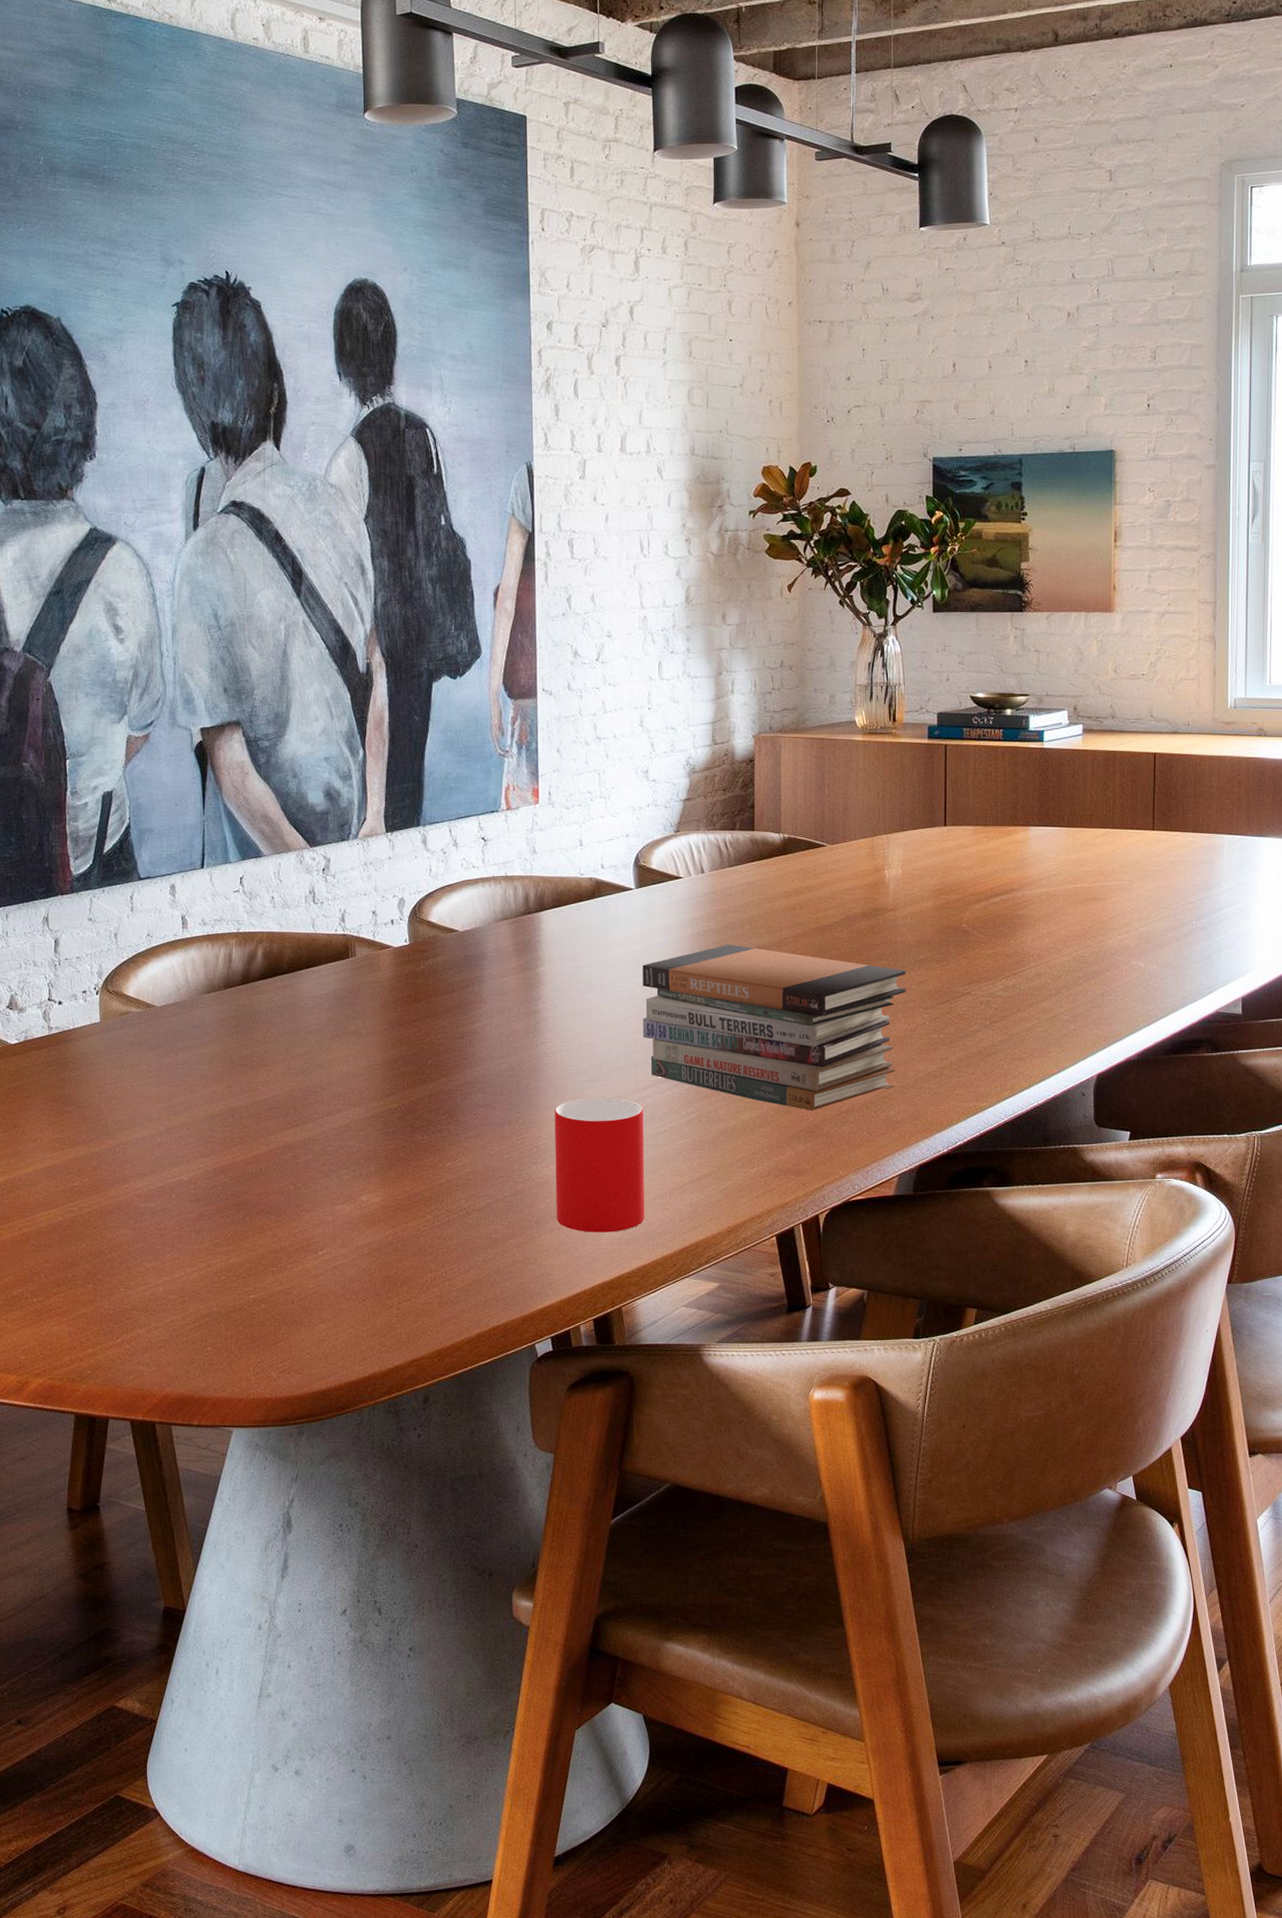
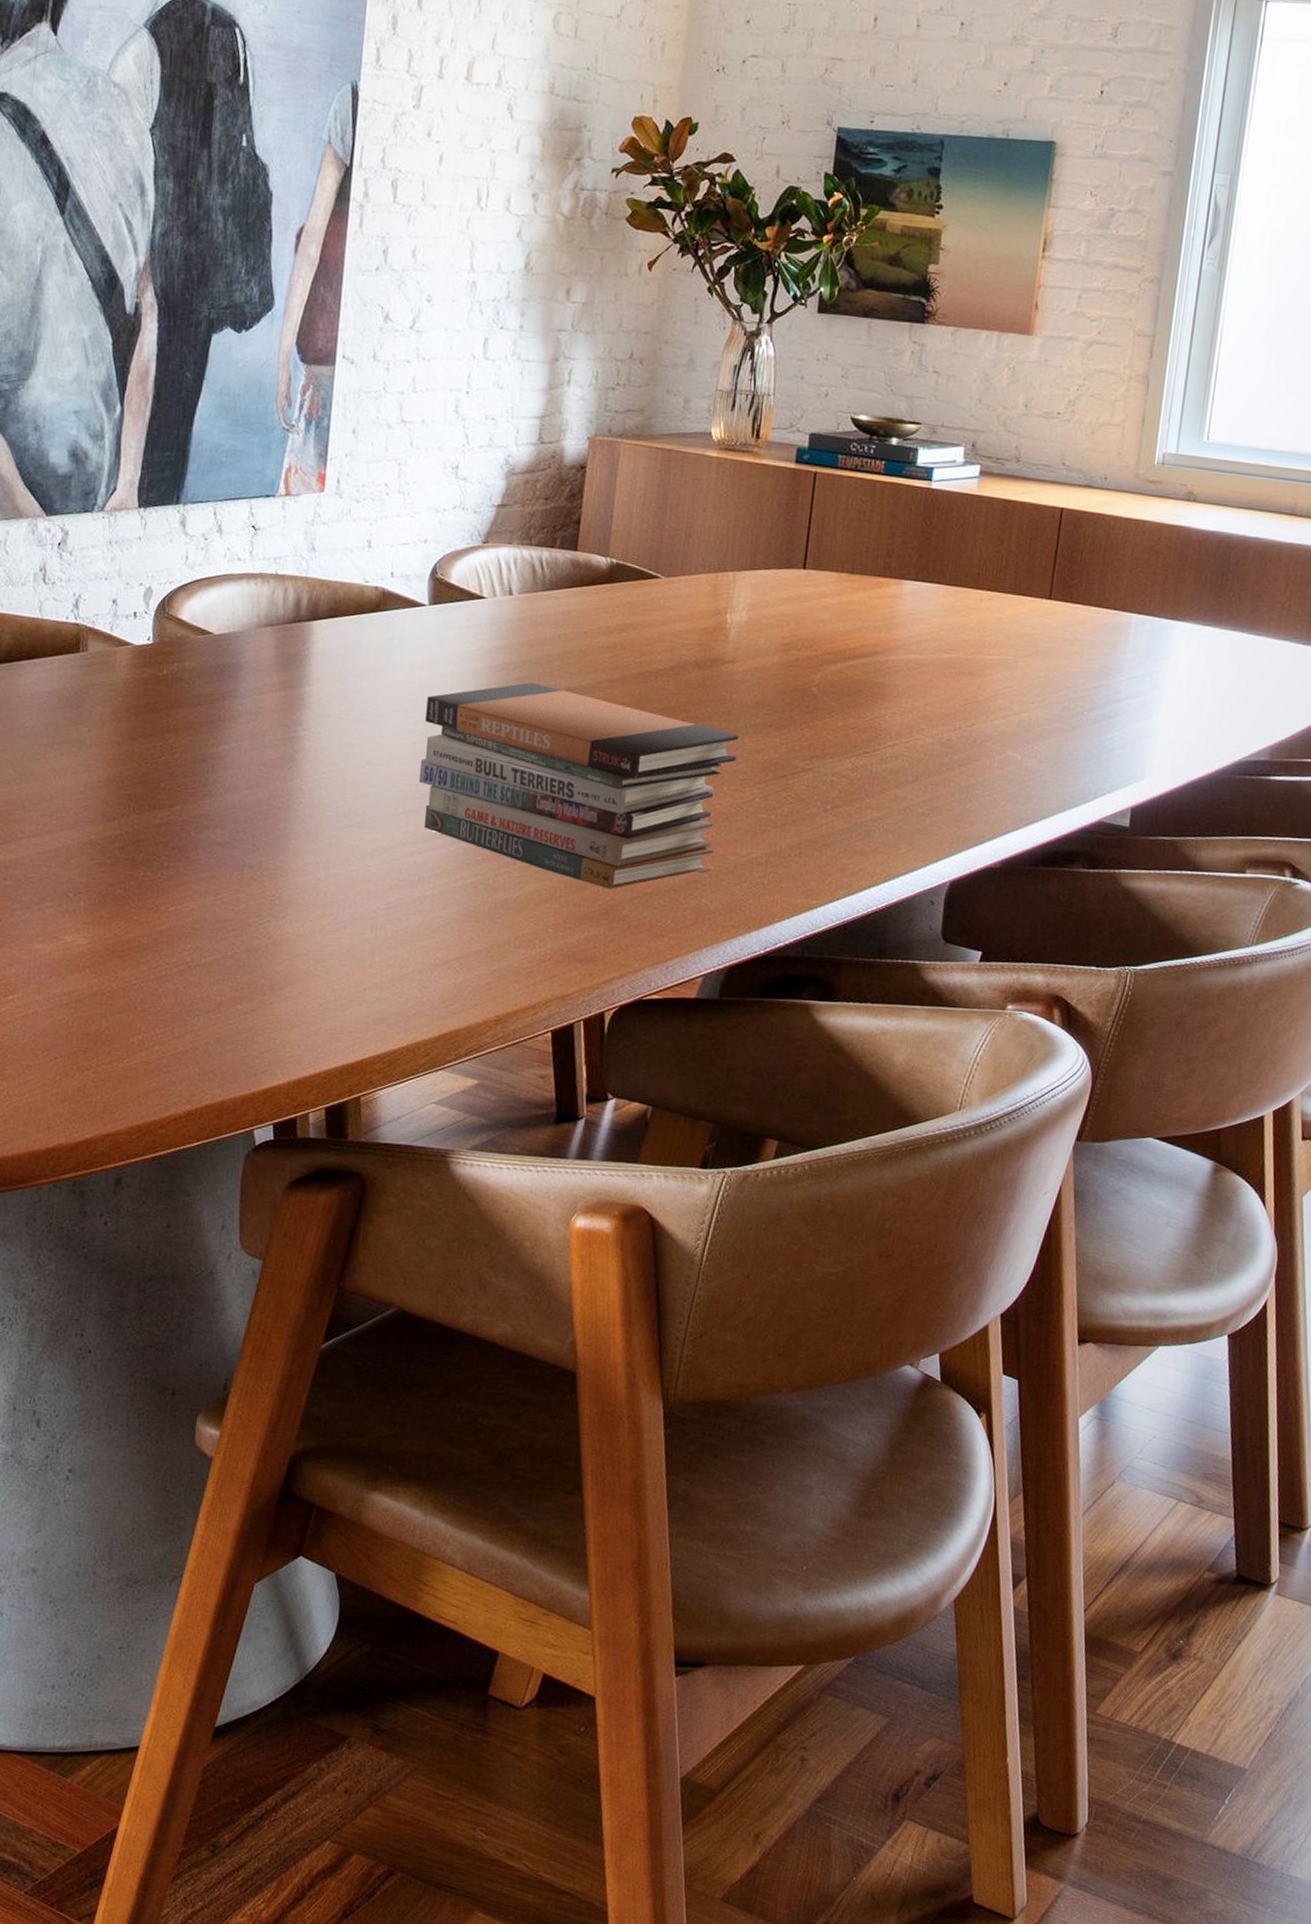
cup: present [554,1098,645,1233] -> none [294,846,410,1008]

